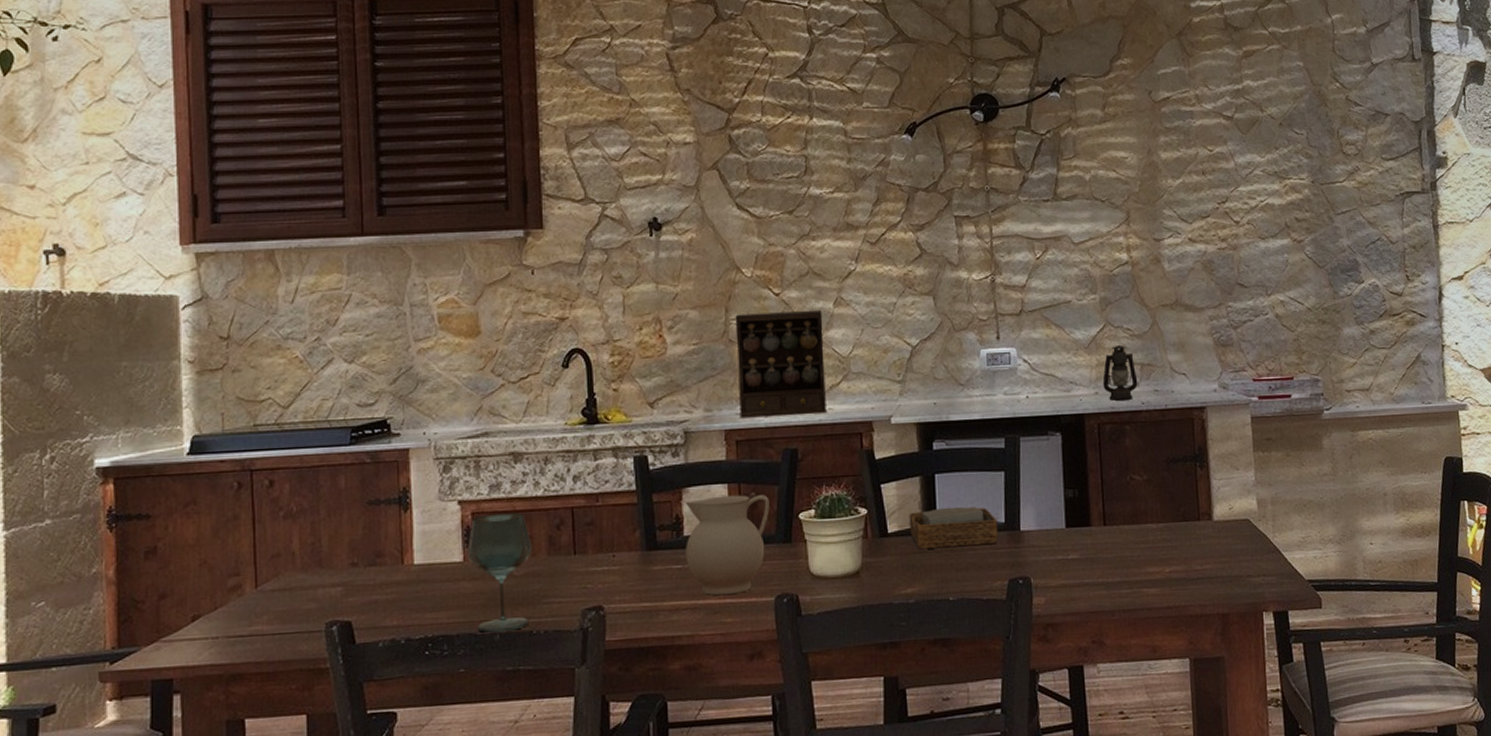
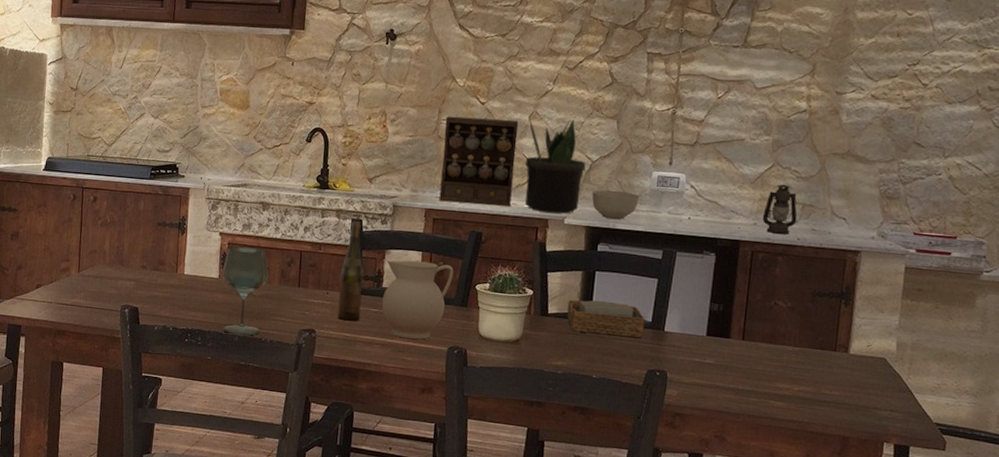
wine bottle: none [627,459,661,588] -> present [337,221,364,321]
planter: none [832,301,906,414] -> present [524,115,586,214]
bowl: none [917,377,970,410] -> present [592,190,639,219]

